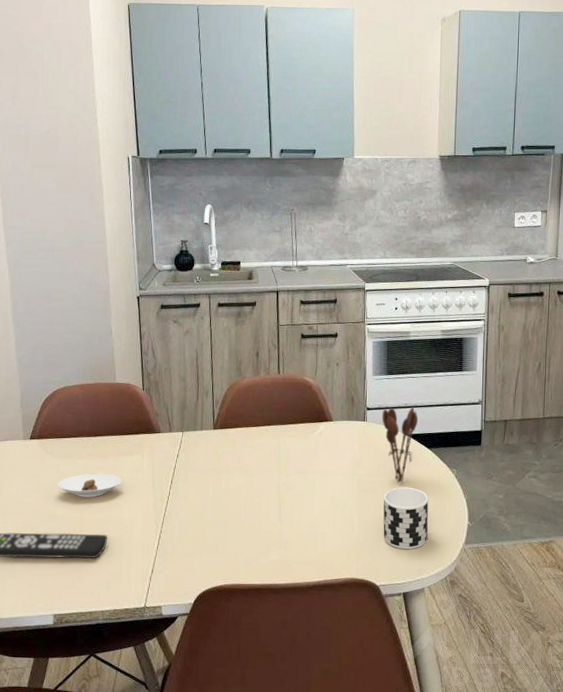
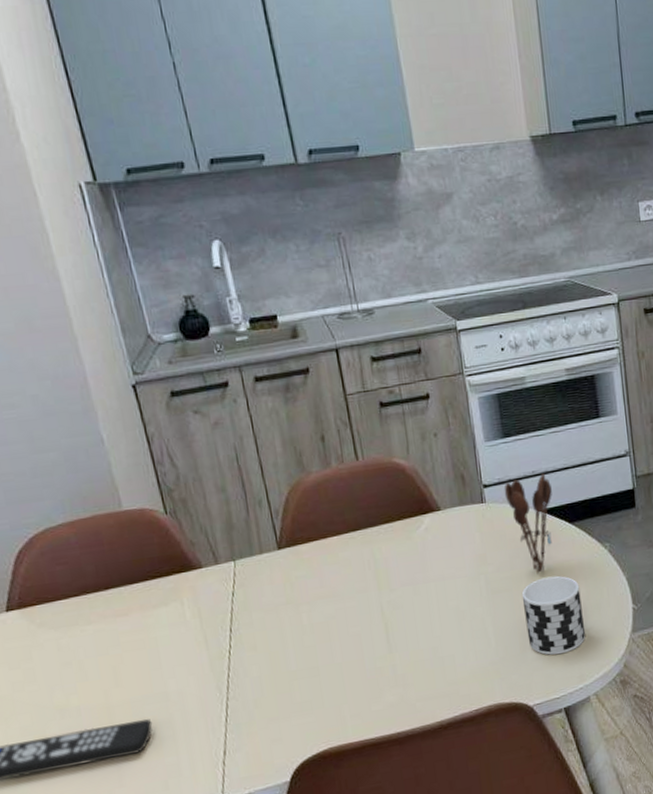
saucer: present [57,473,122,498] -> none [61,637,158,676]

